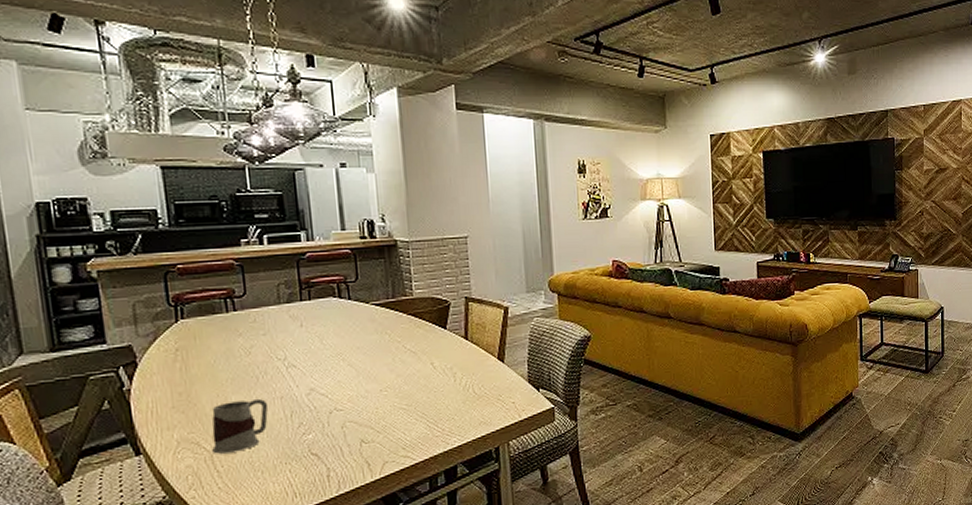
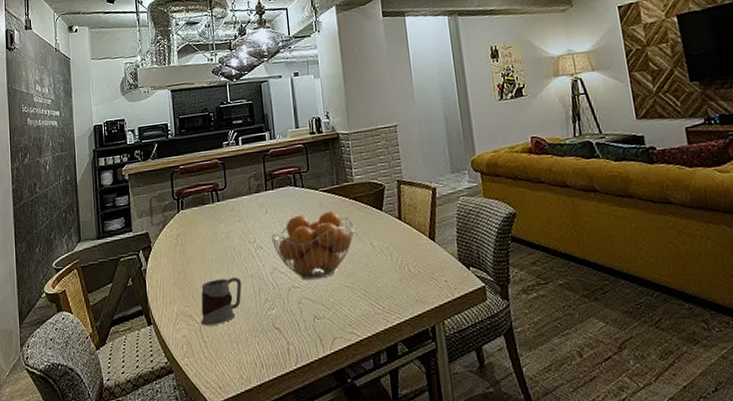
fruit basket: none [307,326,413,403] -> present [271,210,355,281]

